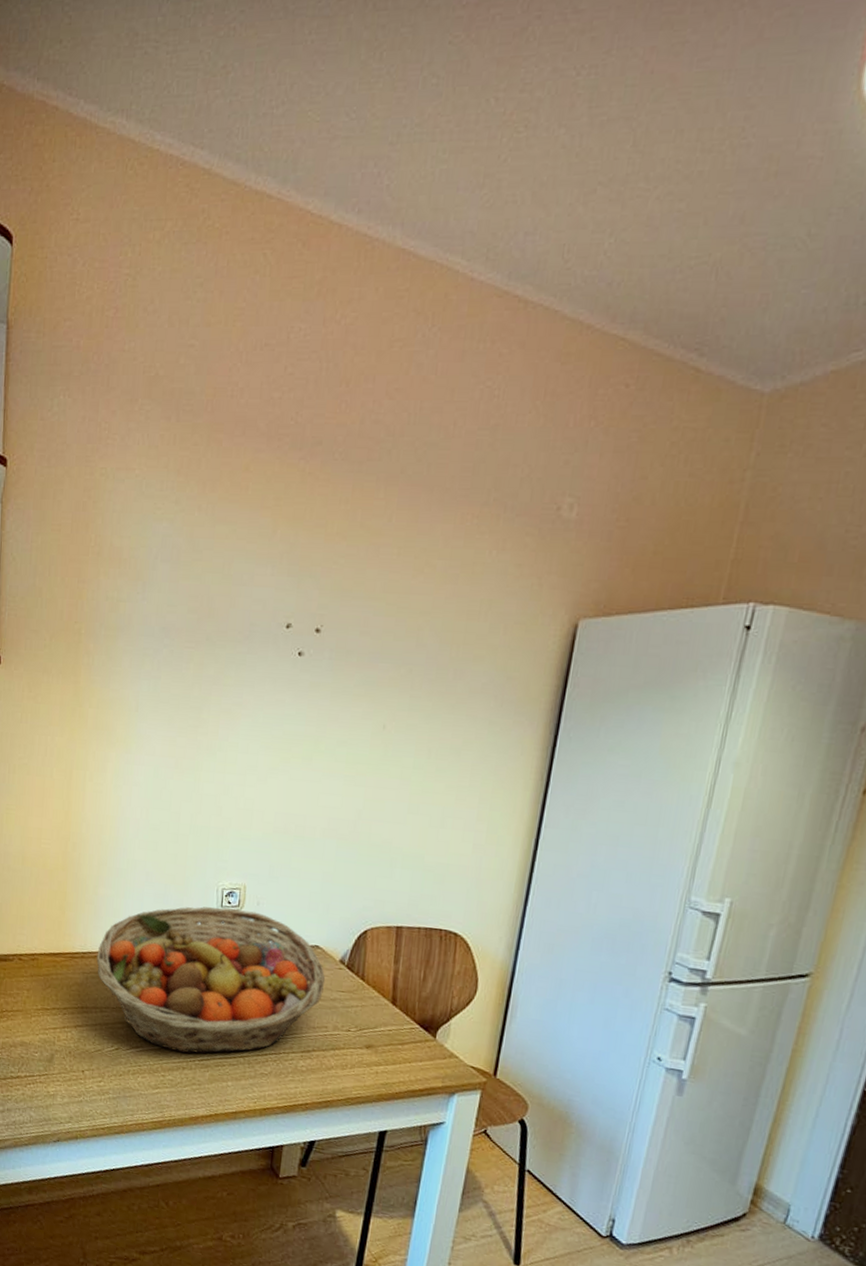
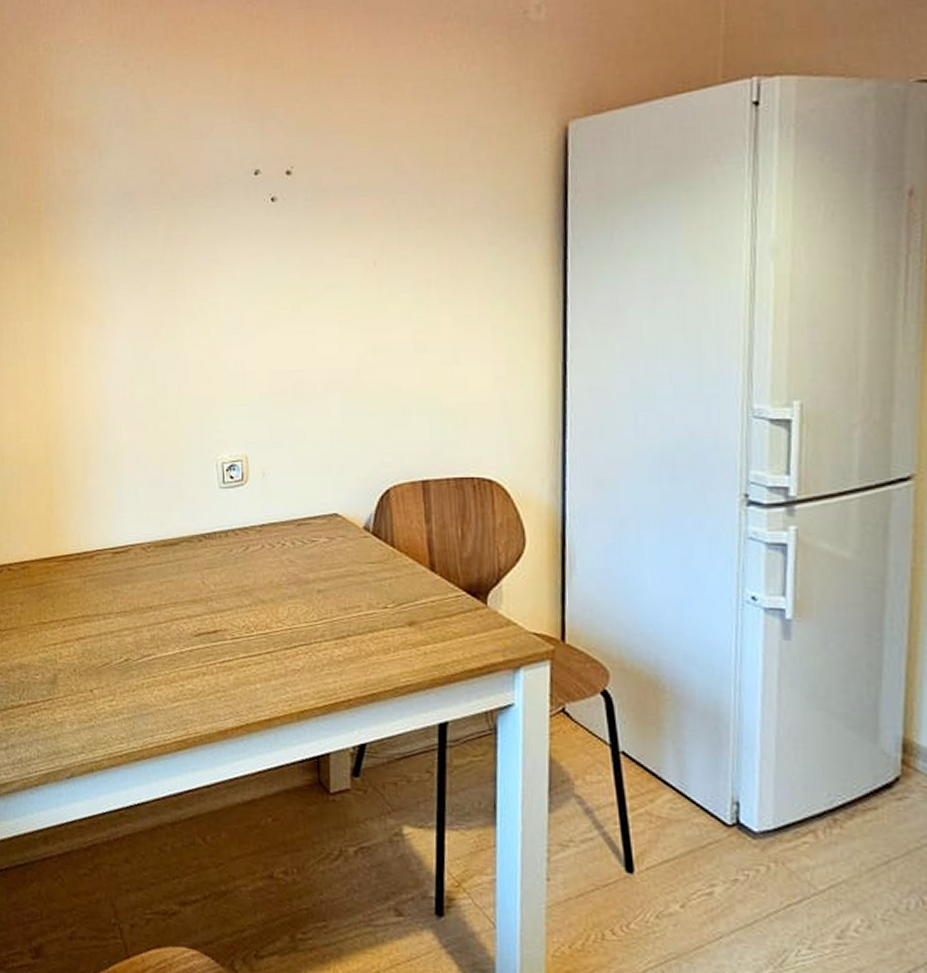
fruit basket: present [96,906,326,1054] -> none [93,483,351,655]

